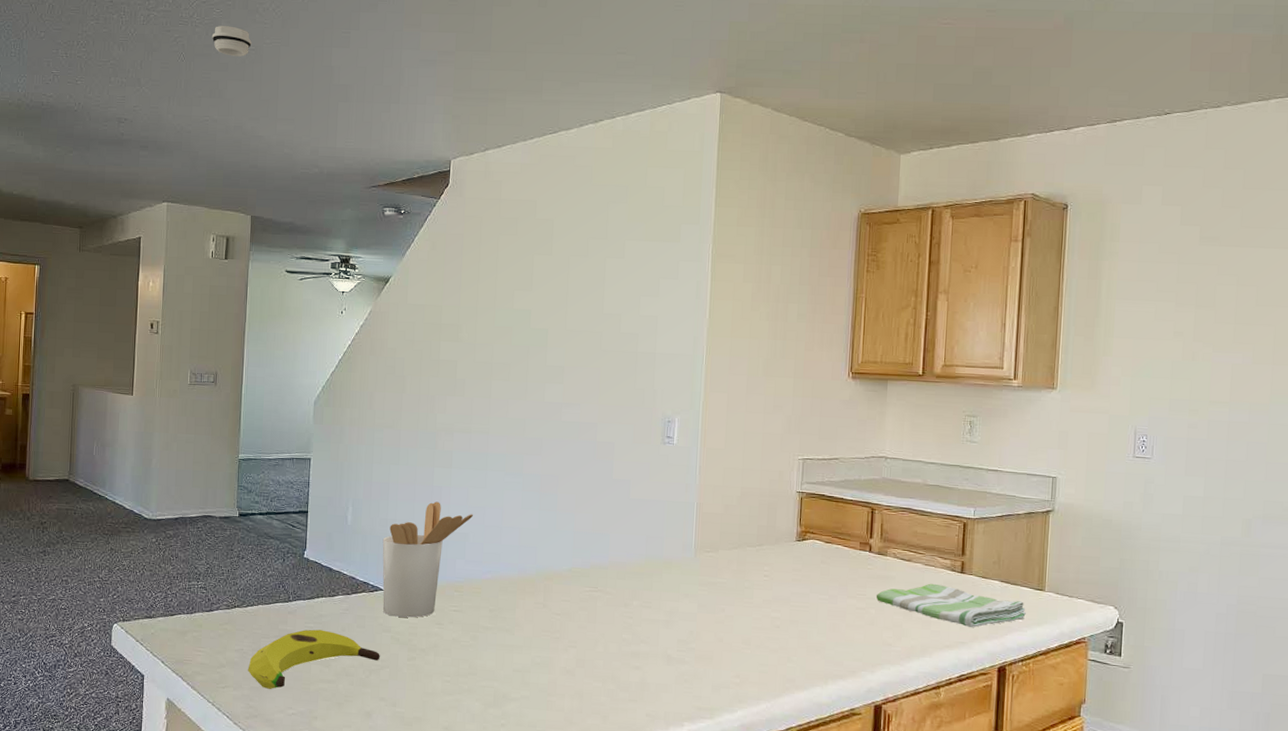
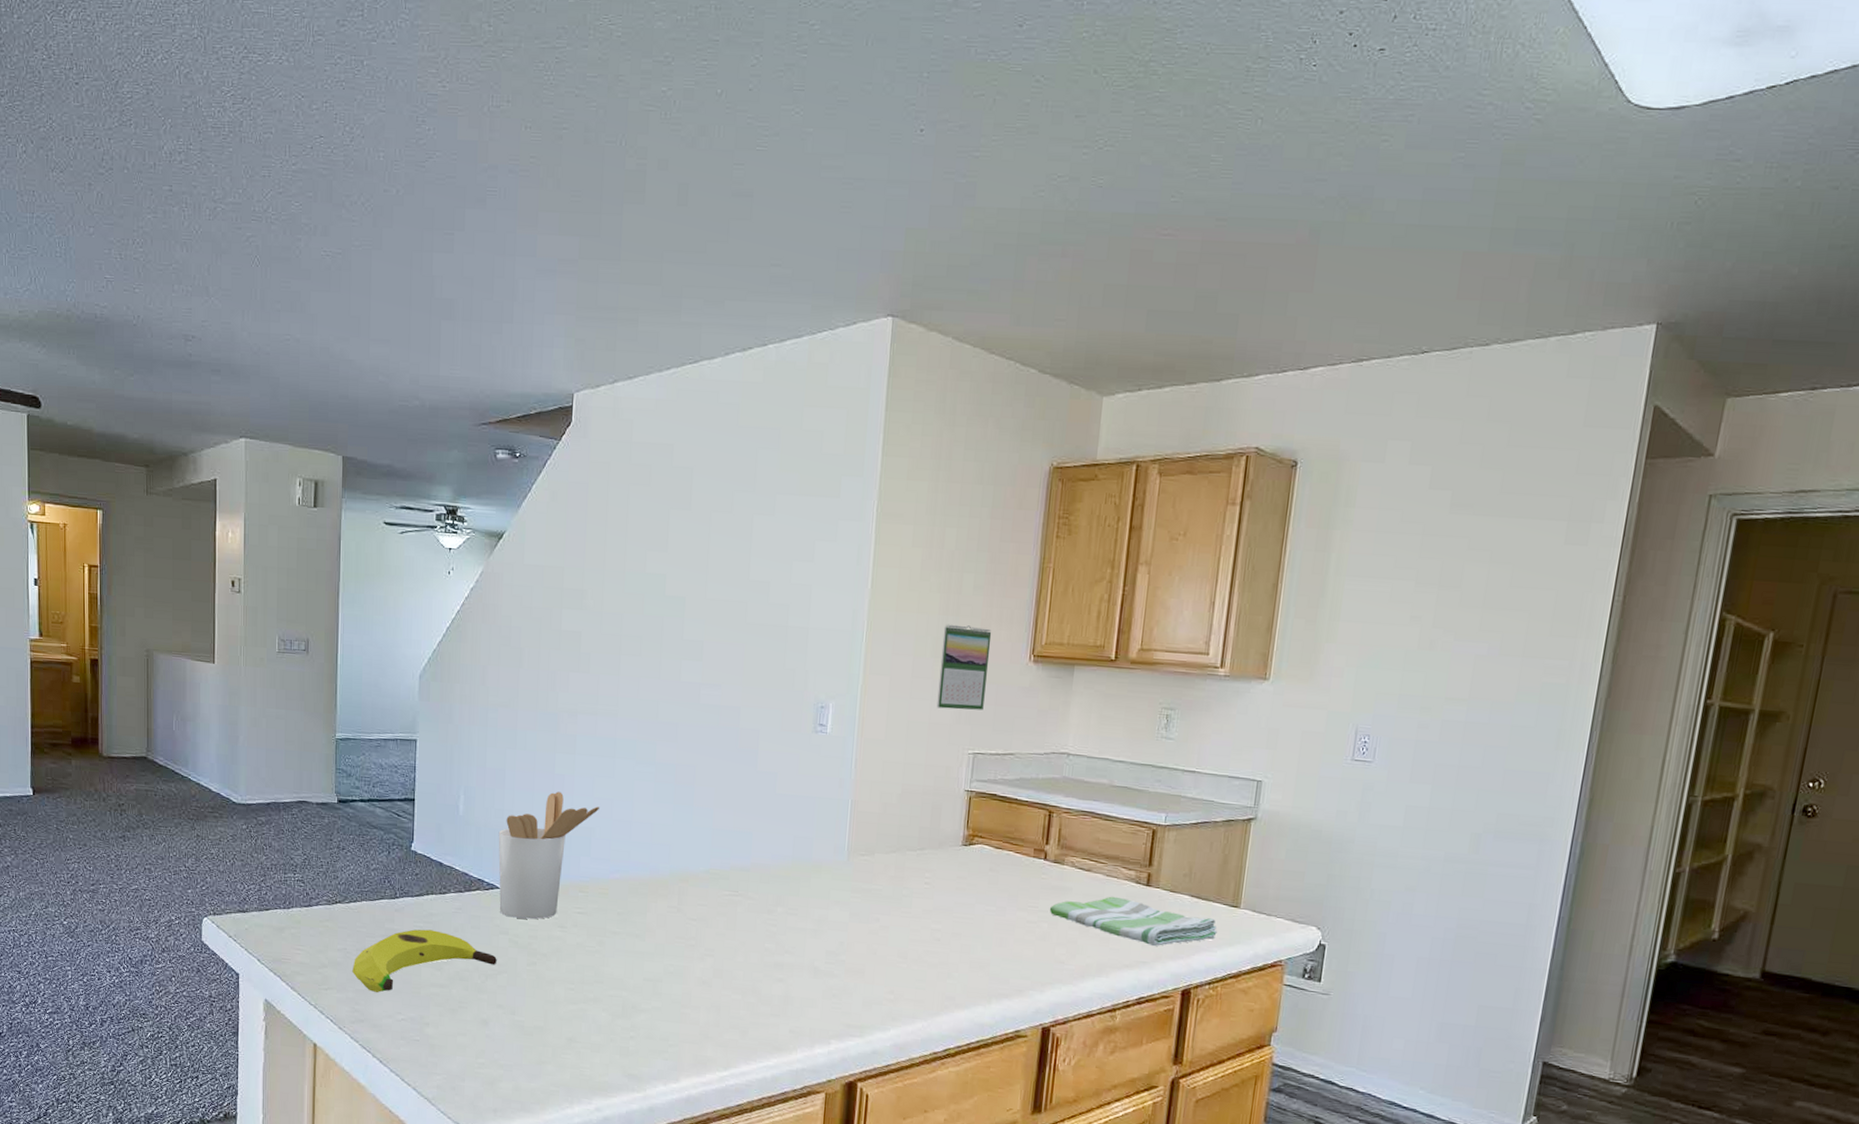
smoke detector: present [211,26,252,57] -> none [290,223,338,262]
calendar: none [769,347,815,421] -> present [936,624,992,710]

